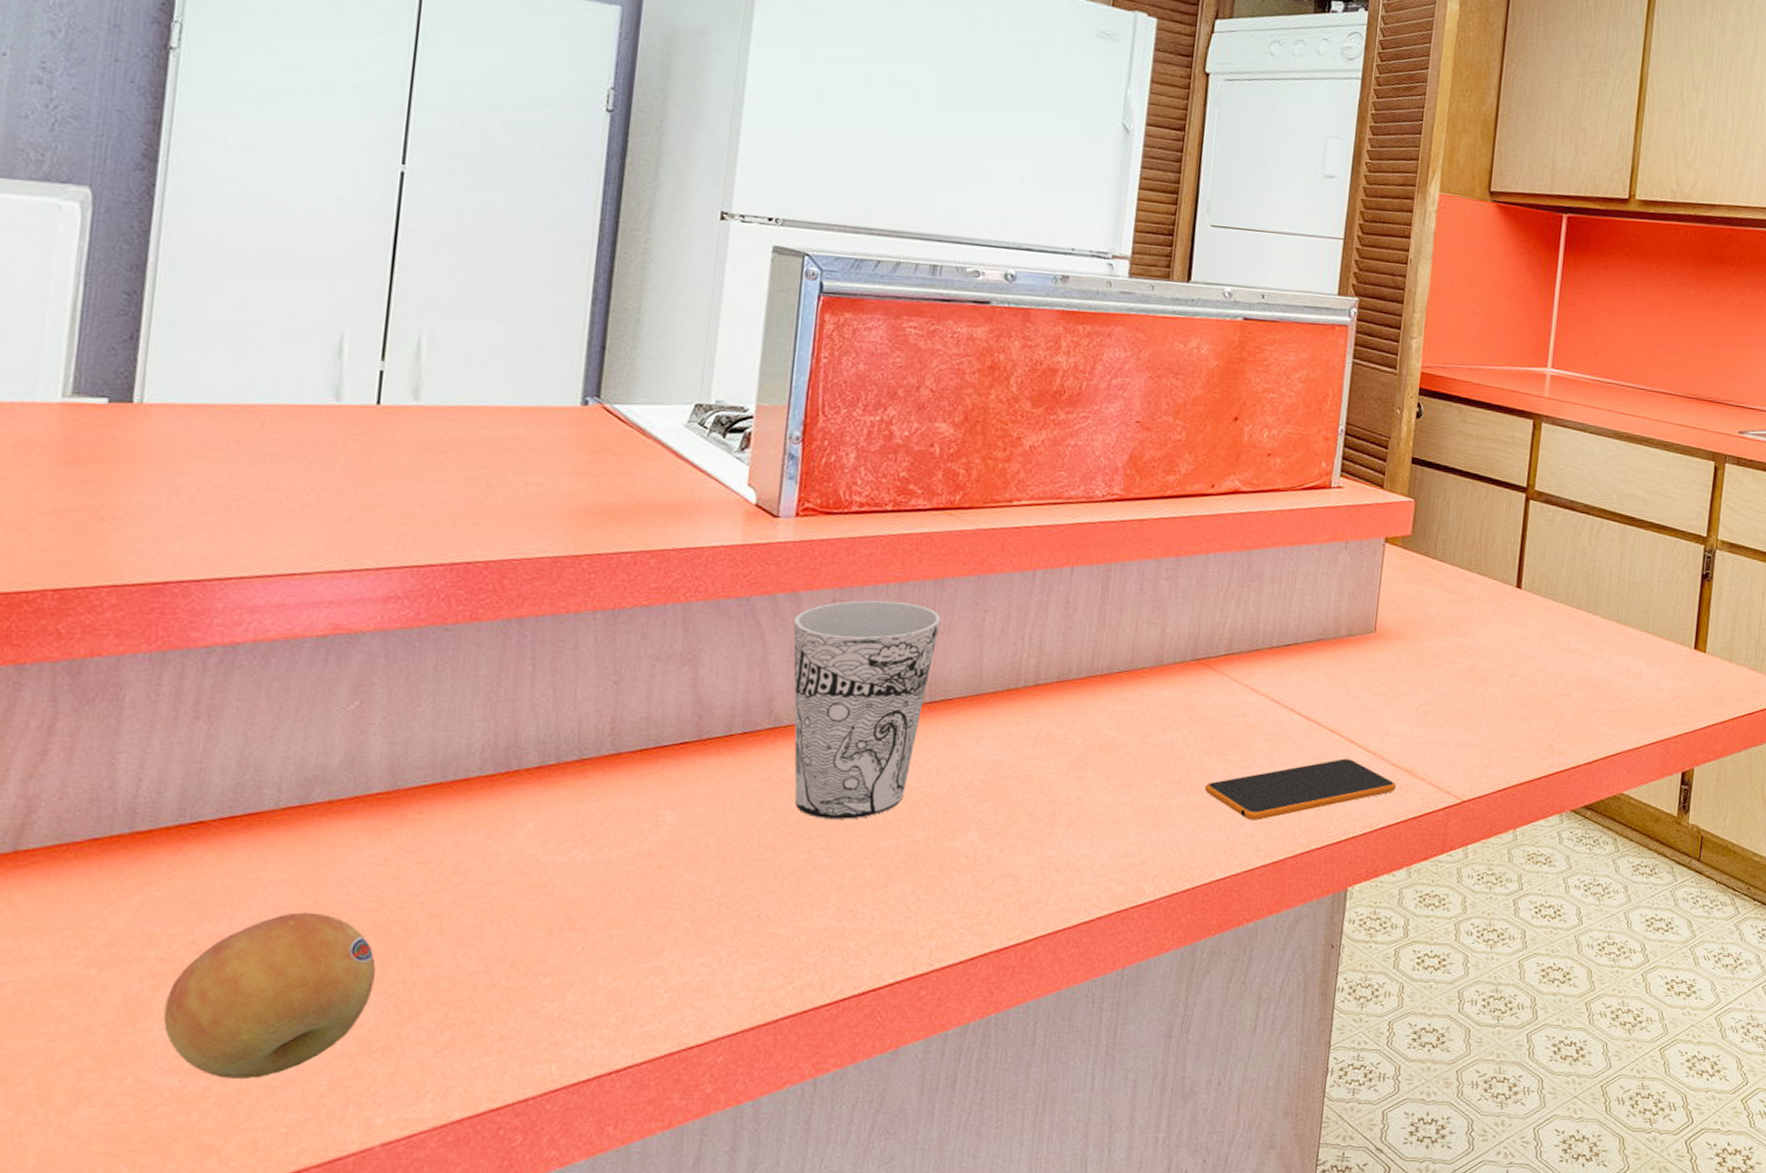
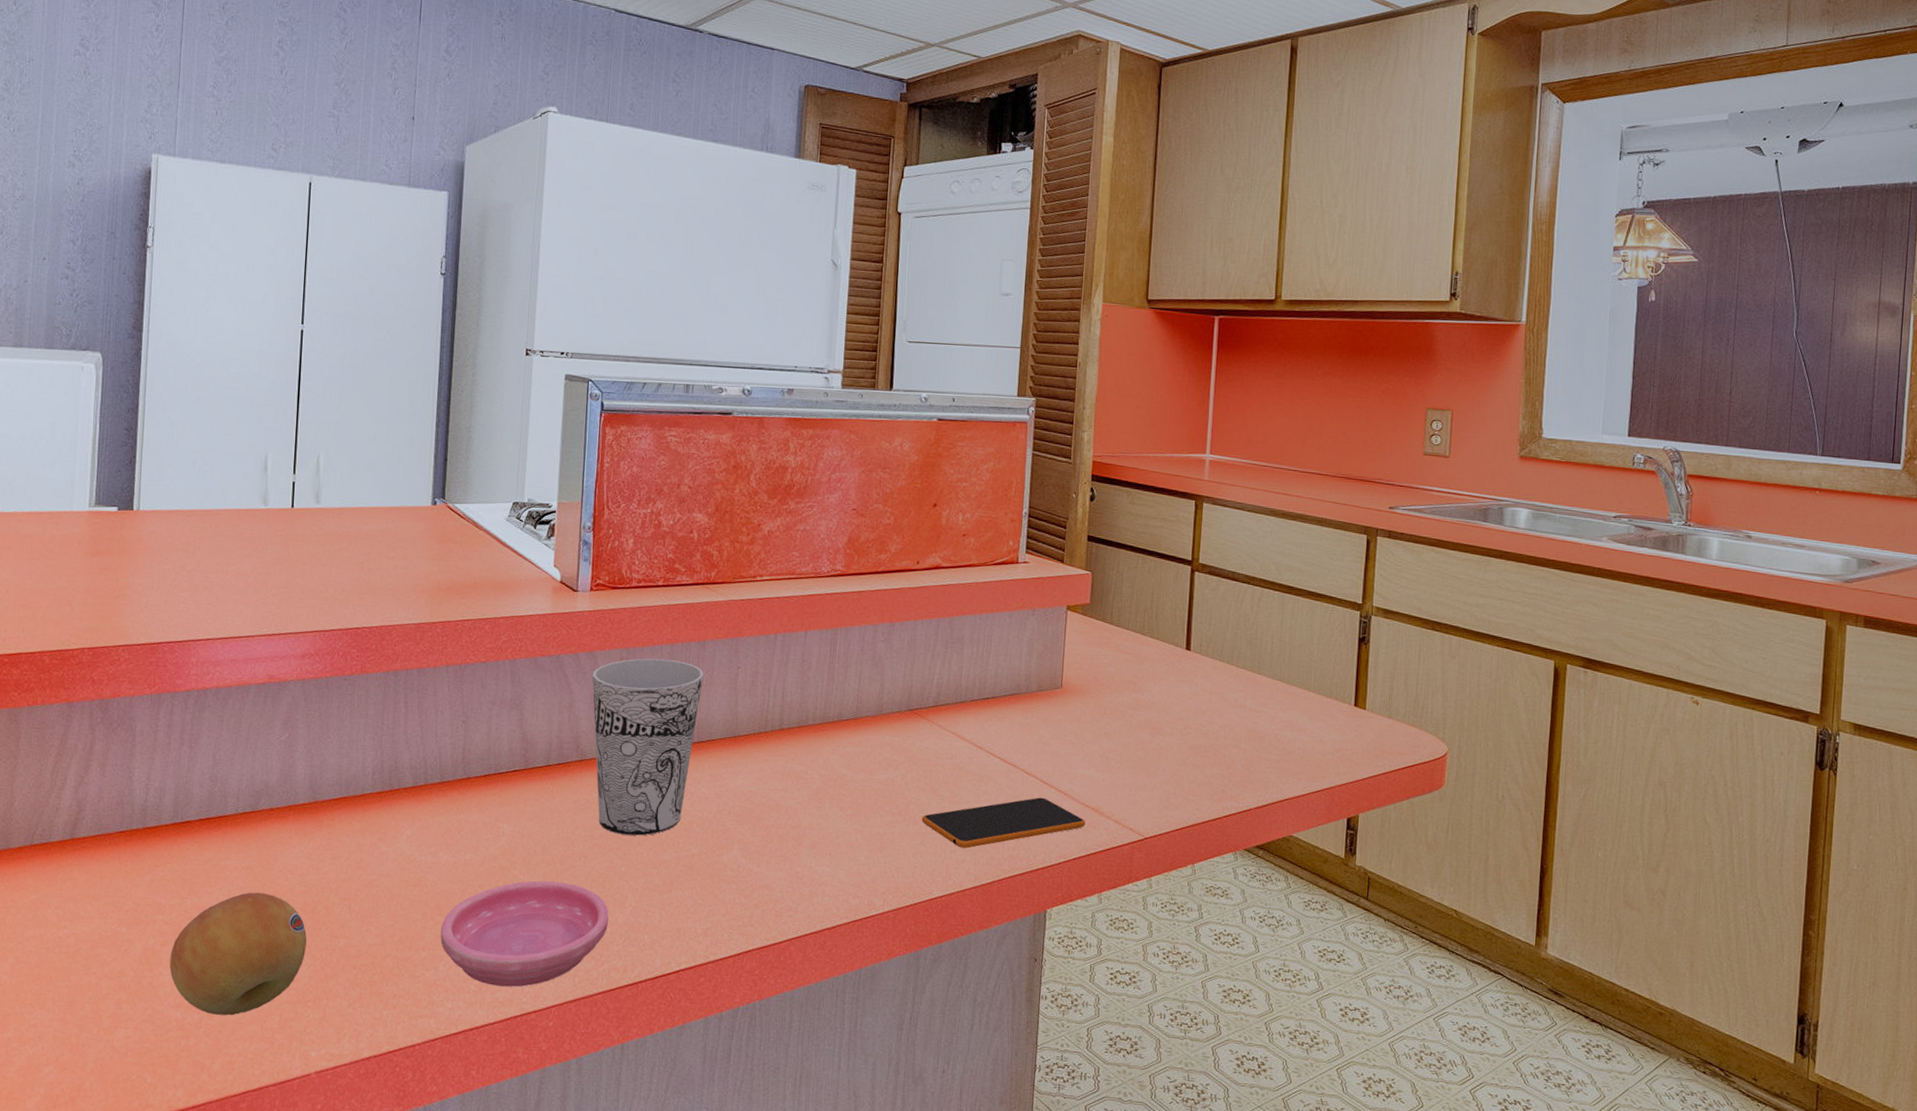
saucer: none [569,880,804,1016] -> present [440,880,609,987]

